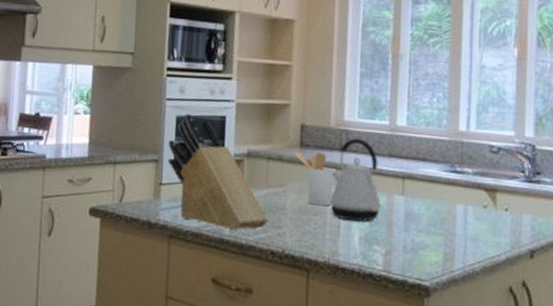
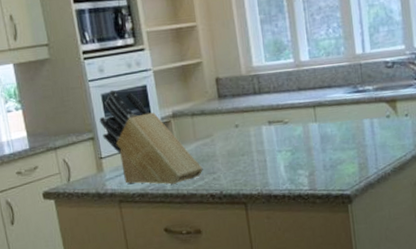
utensil holder: present [293,151,335,206] -> none [214,99,256,148]
kettle: present [329,138,382,222] -> none [251,80,299,154]

